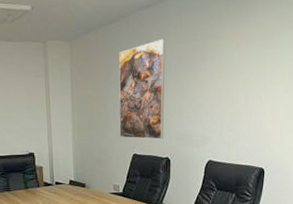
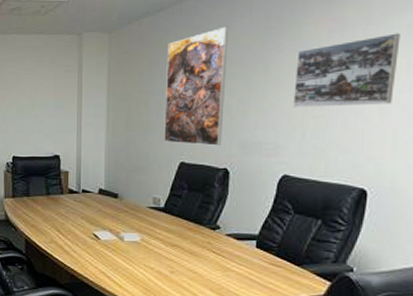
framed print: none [214,47,284,107] -> present [292,33,400,108]

